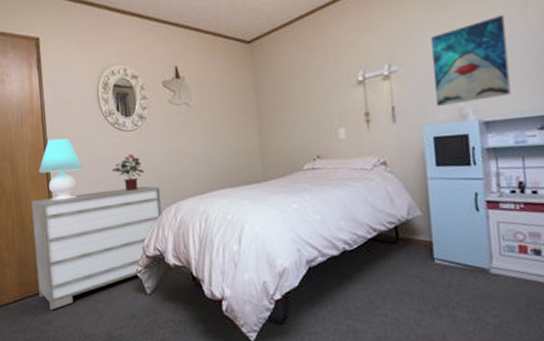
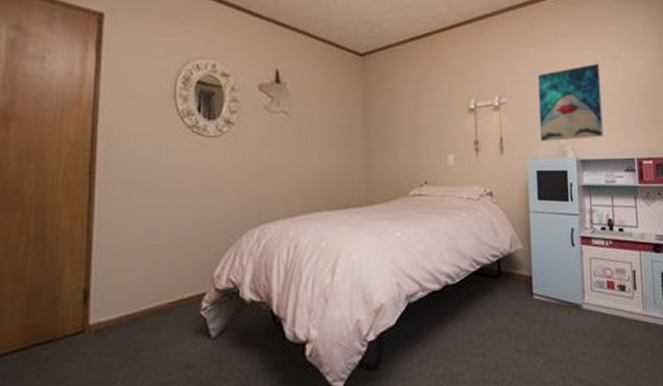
dresser: present [31,186,163,309] -> none [54,203,243,362]
table lamp: present [38,138,83,201] -> none [77,137,143,216]
potted flower: present [112,153,145,191] -> none [182,164,225,208]

